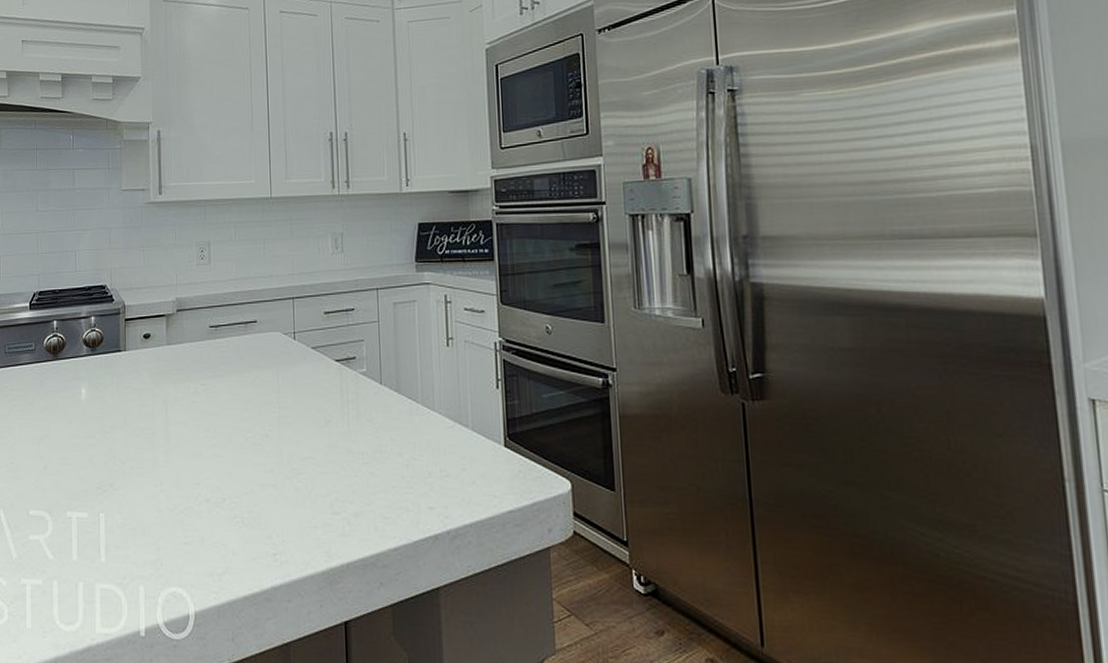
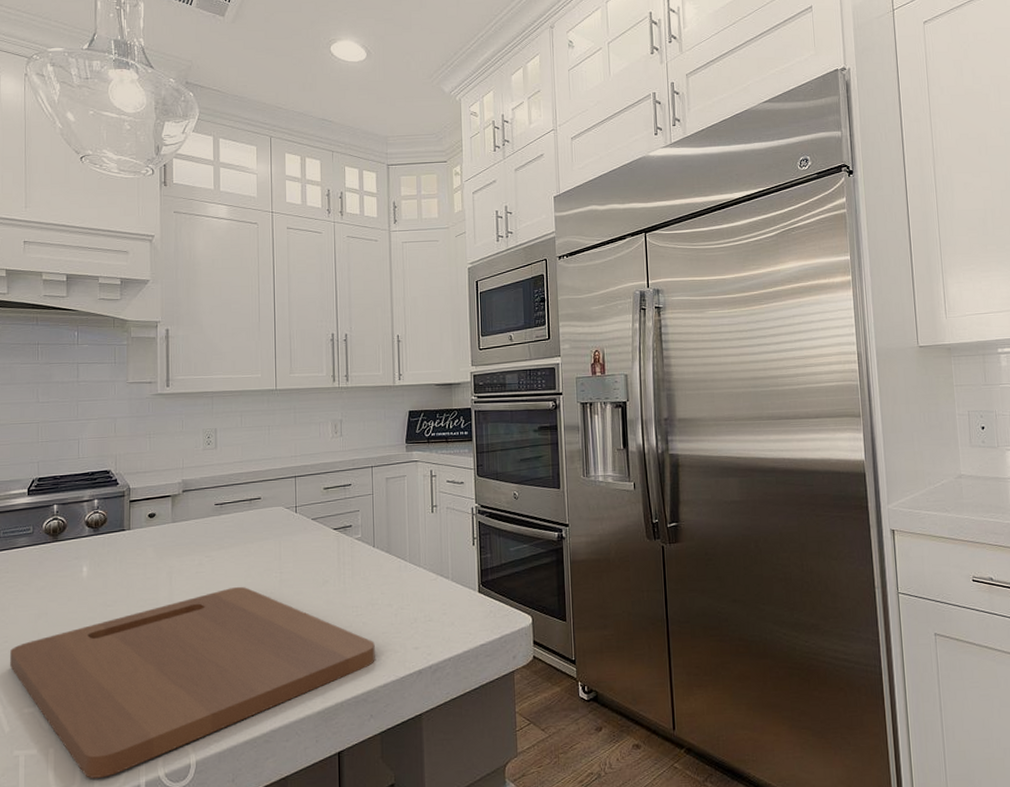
cutting board: none [16,421,385,619] -> present [10,587,375,778]

